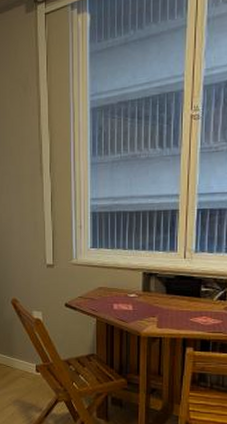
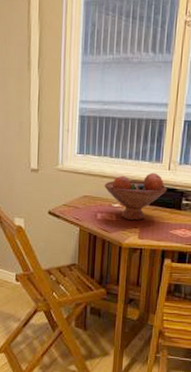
fruit bowl: none [119,262,184,309] -> present [104,172,167,220]

